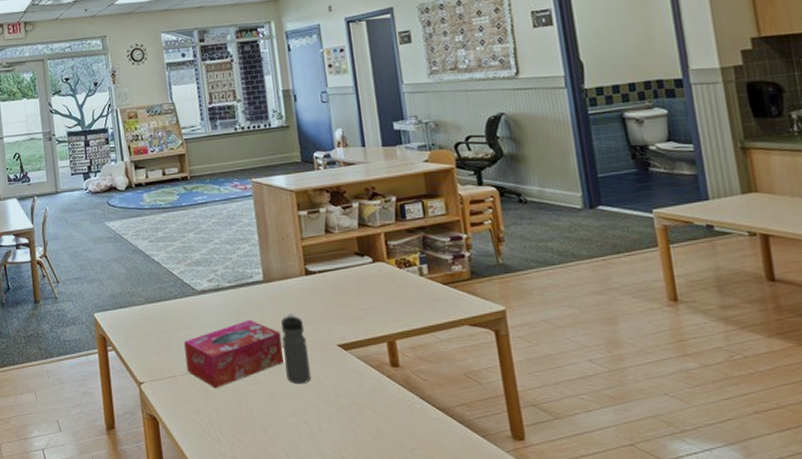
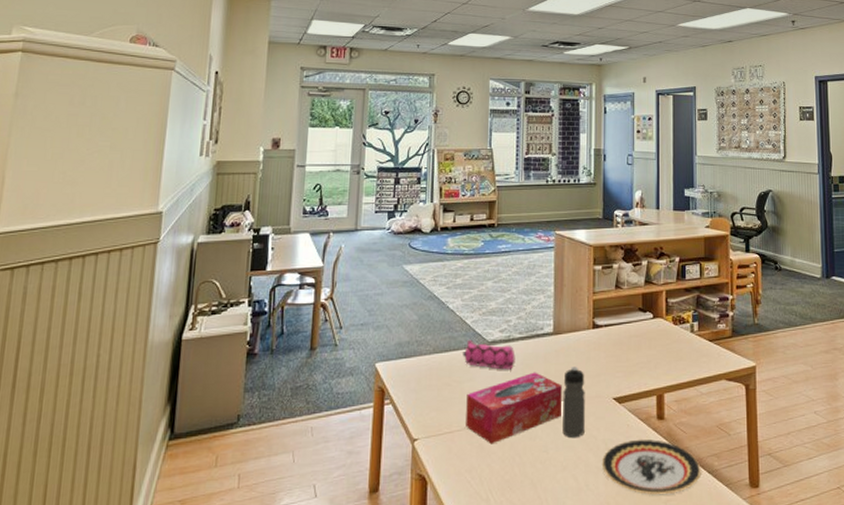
pencil case: none [174,289,228,318] -> present [463,339,516,370]
plate: none [333,386,450,444] -> present [601,439,701,496]

